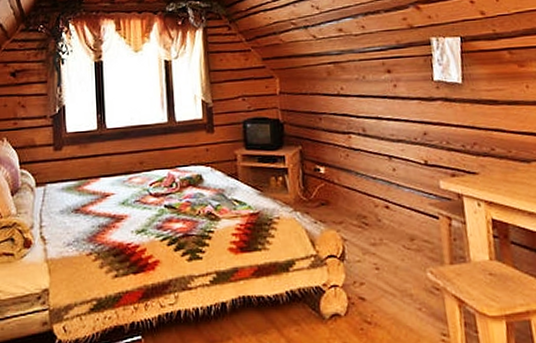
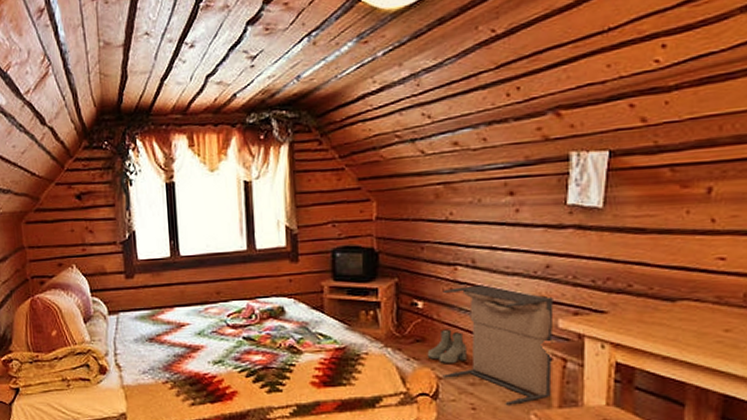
boots: none [331,192,368,226] -> present [427,329,468,364]
laundry hamper: none [340,151,442,264] -> present [442,285,554,405]

